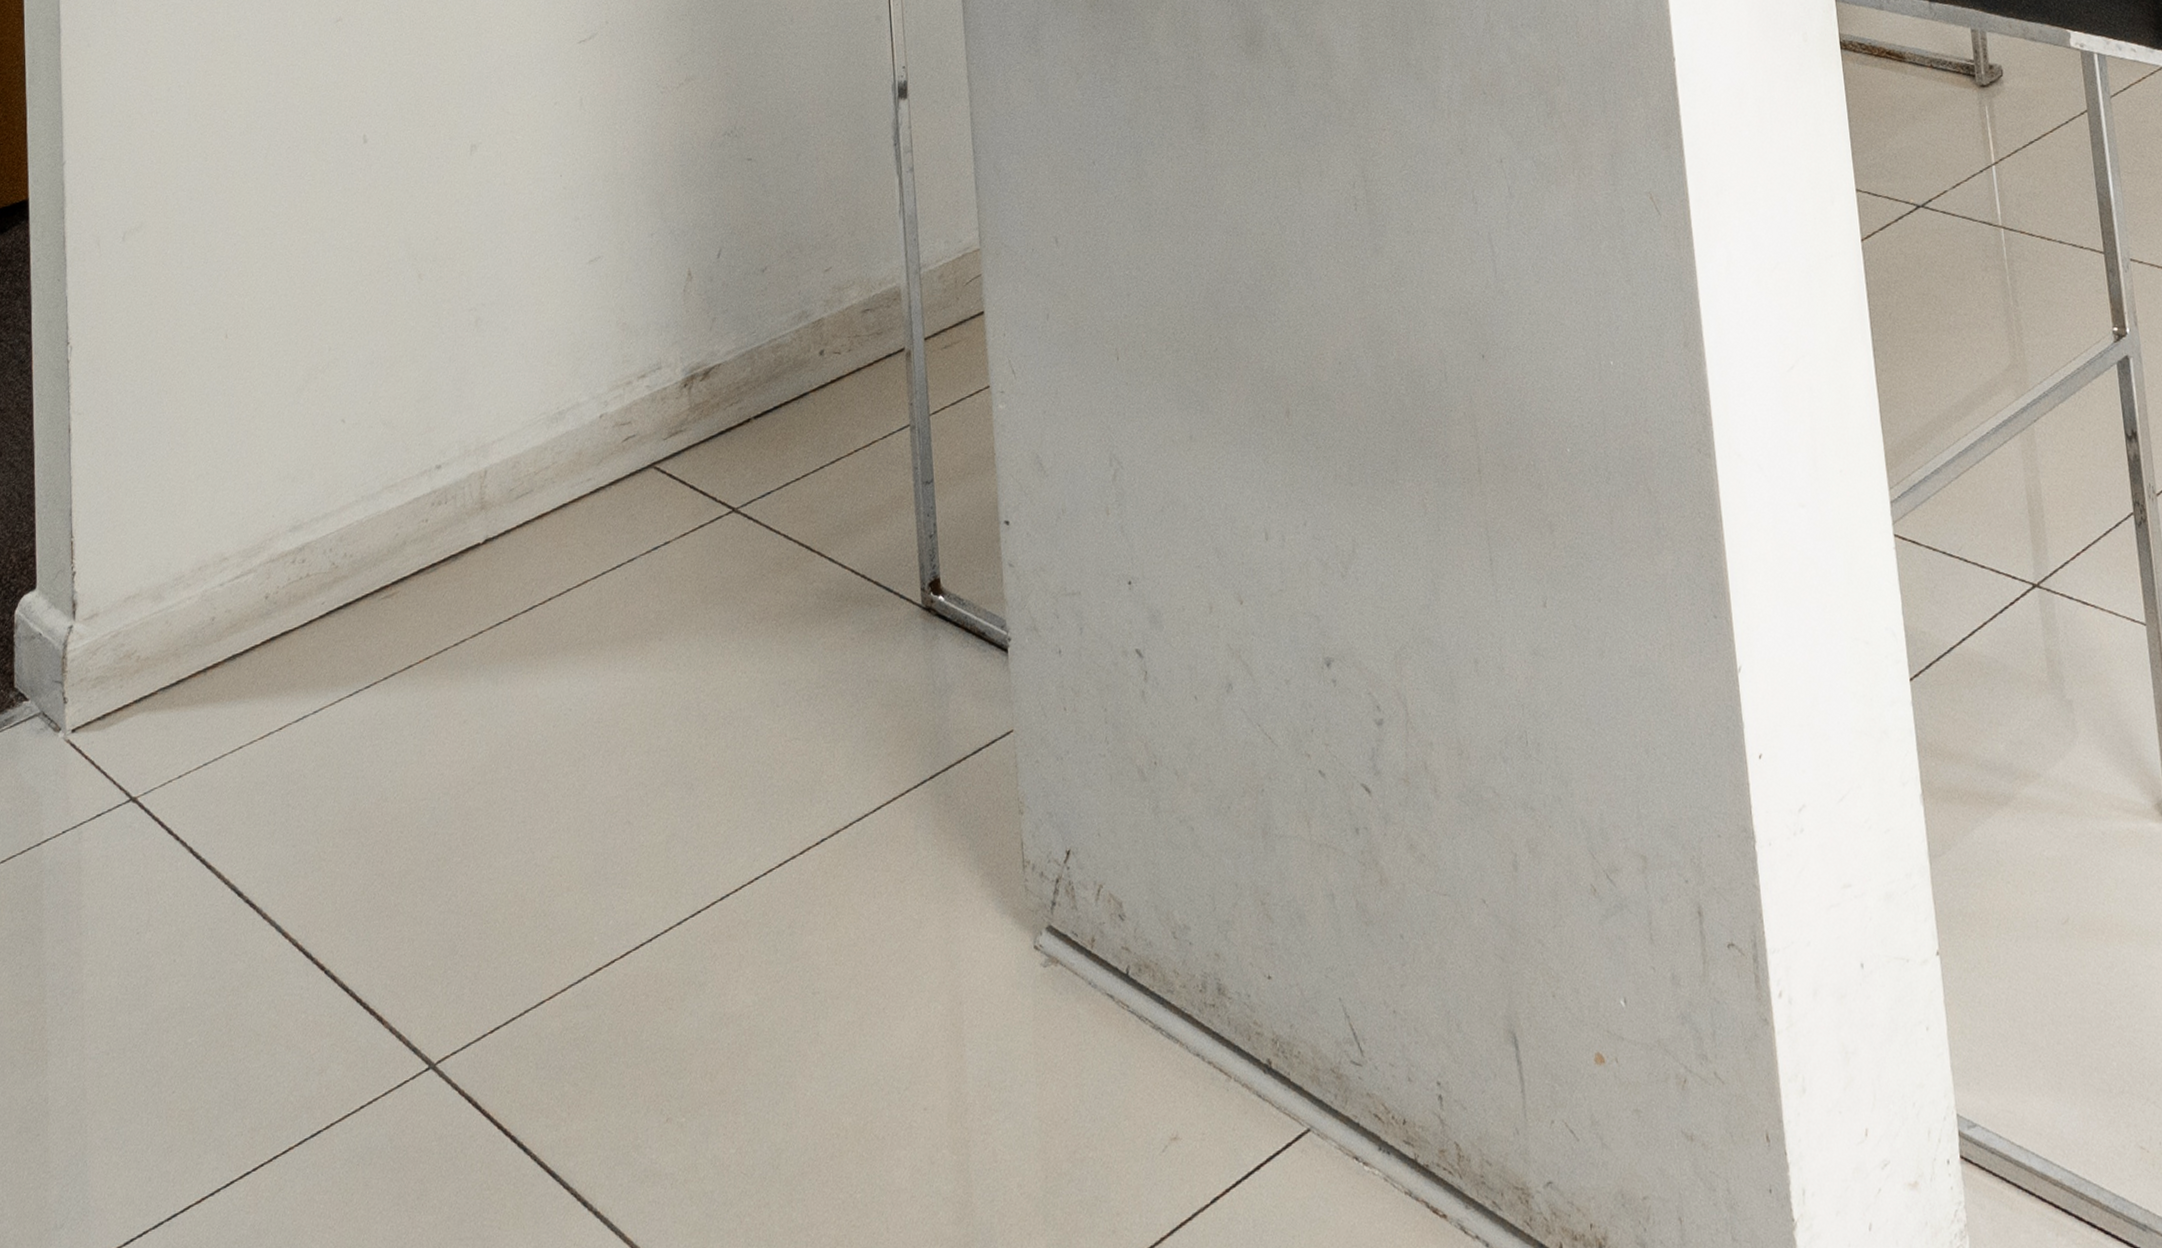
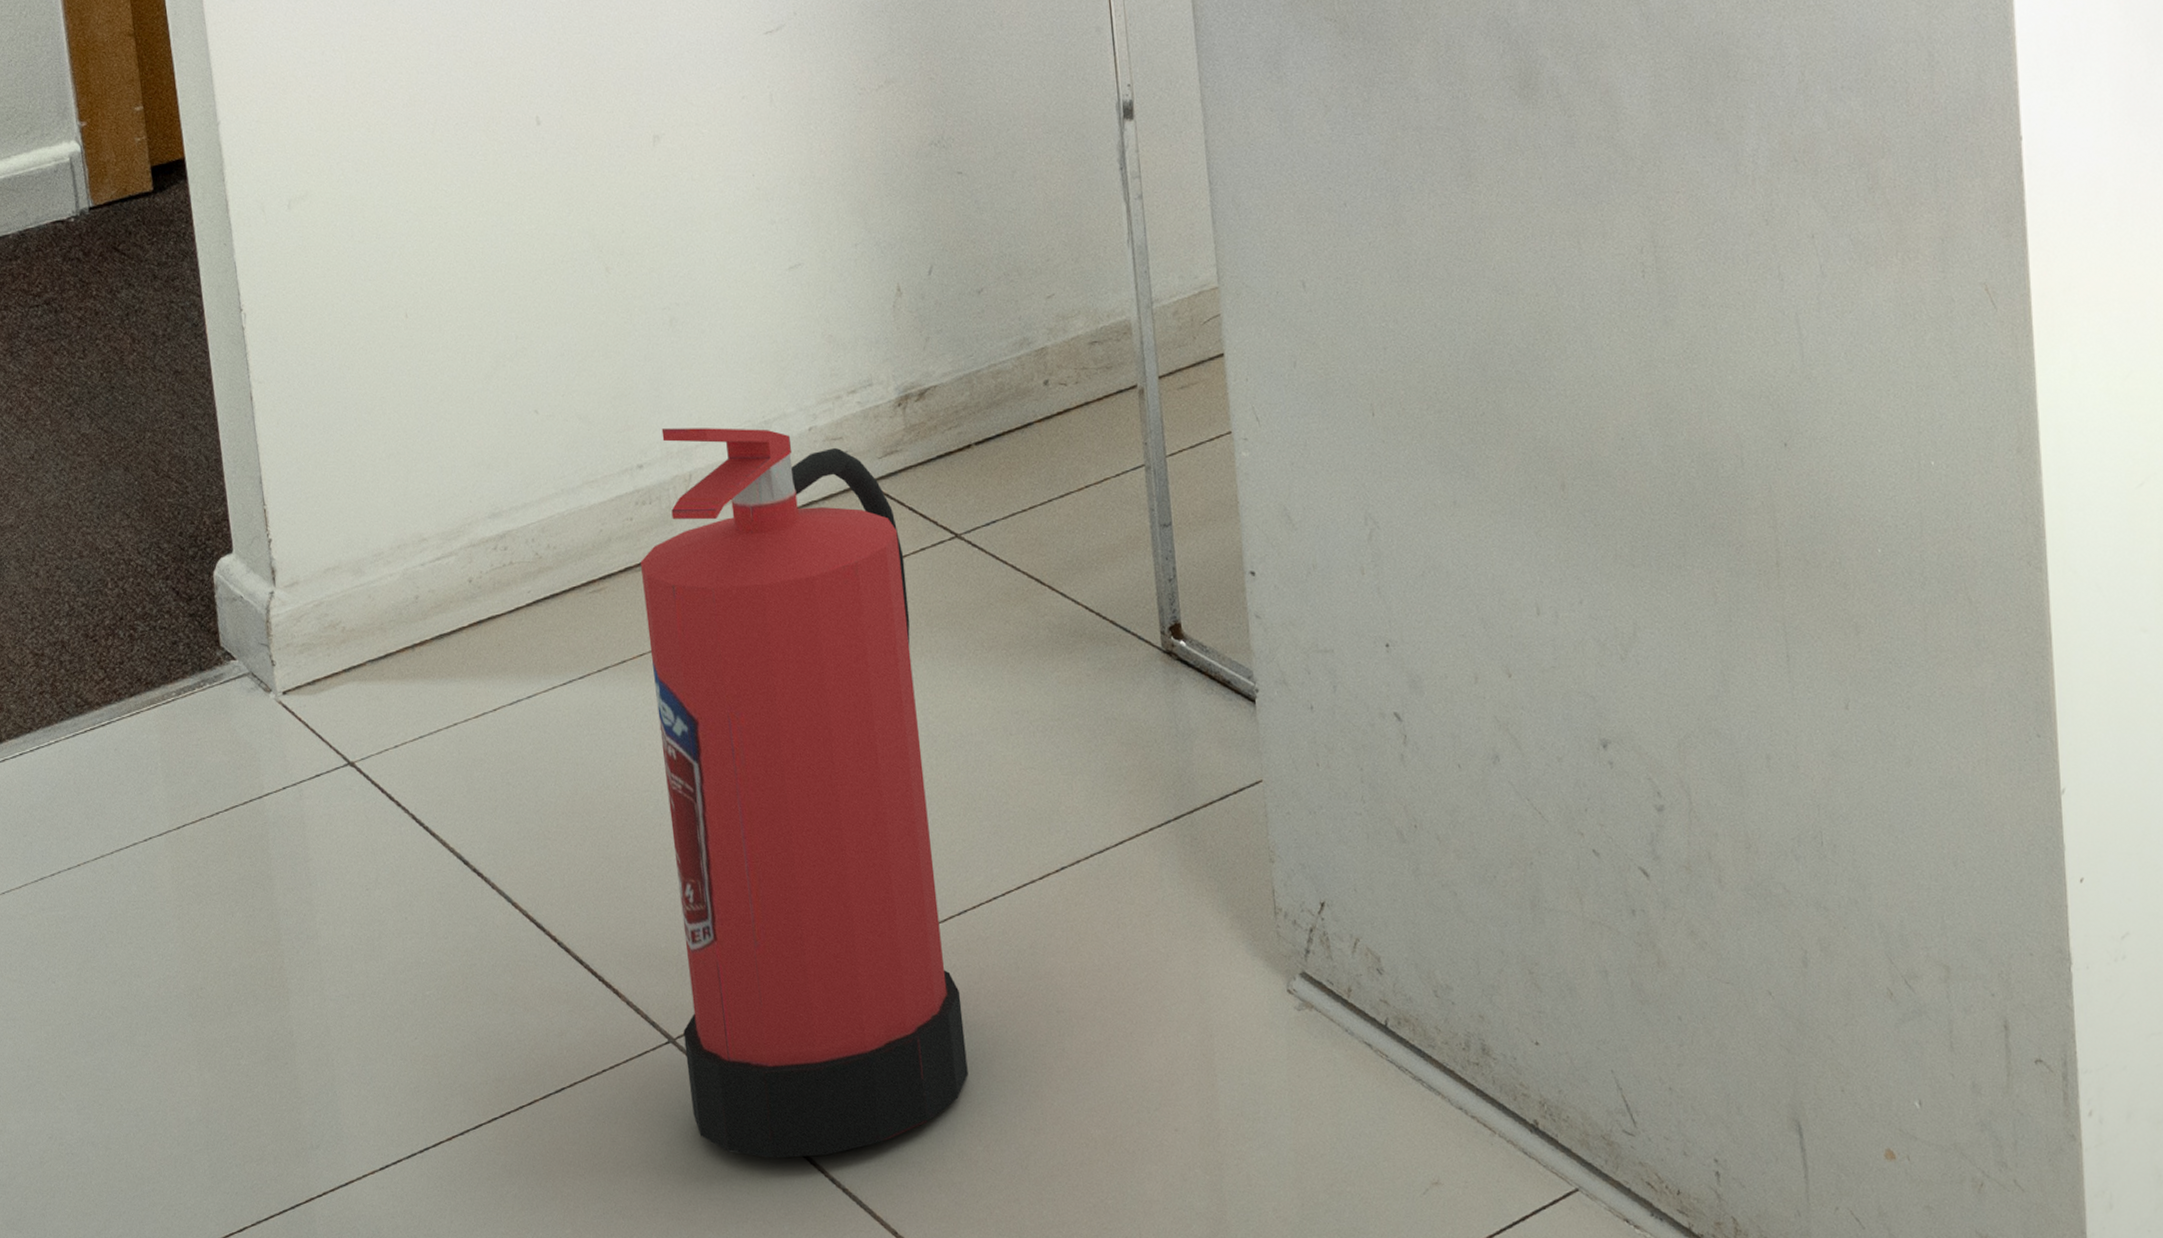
fire extinguisher: none [433,420,724,1186] -> present [641,428,968,1158]

